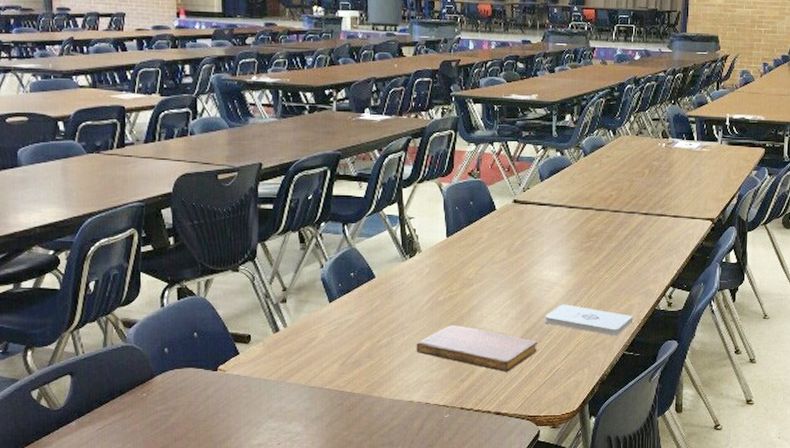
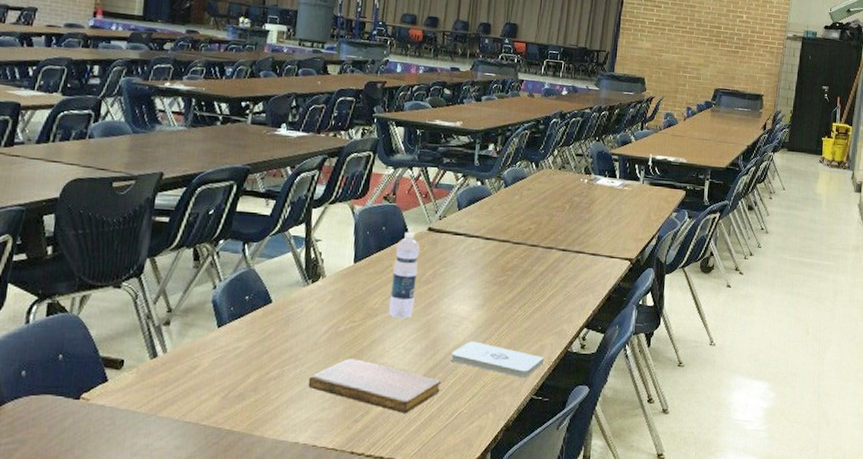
water bottle: none [482,205,508,287] -> present [388,232,421,319]

